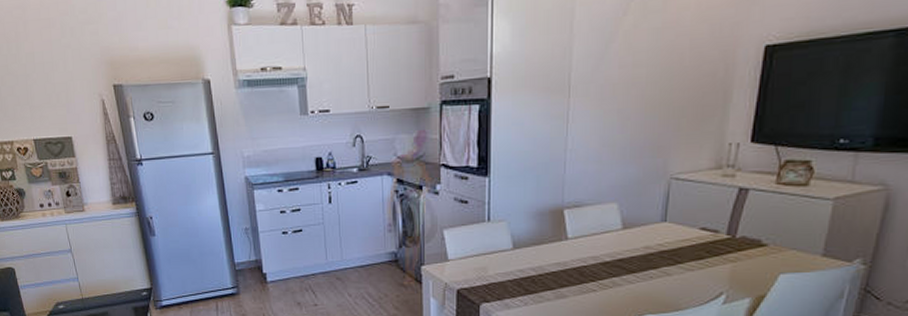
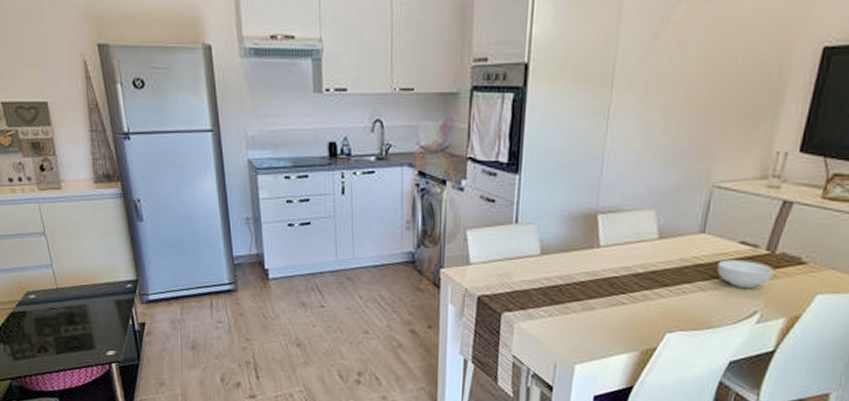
cereal bowl: none [681,245,736,271] -> present [717,260,774,288]

